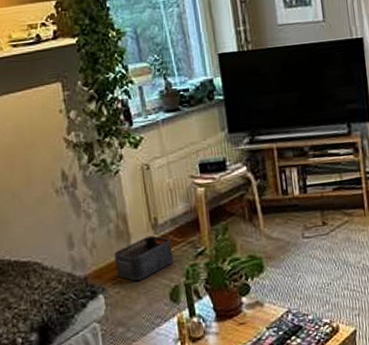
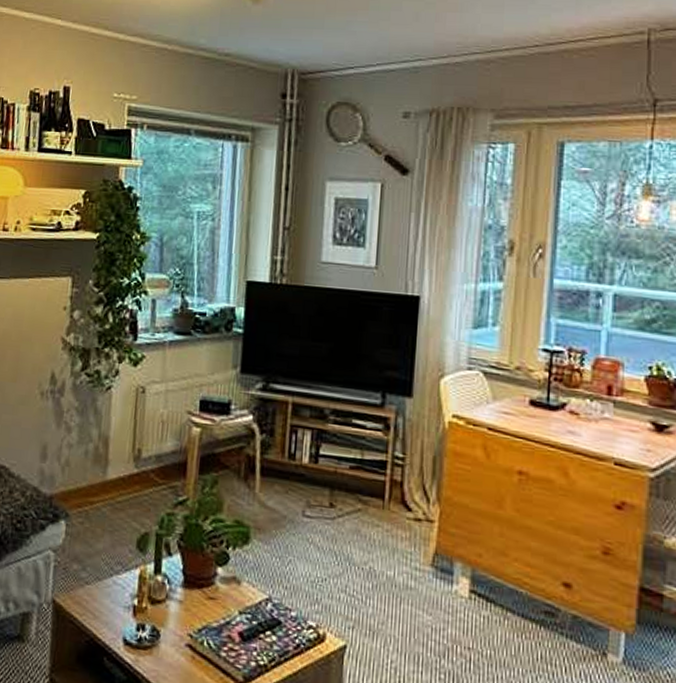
storage bin: present [113,235,174,281] -> none [85,467,151,516]

